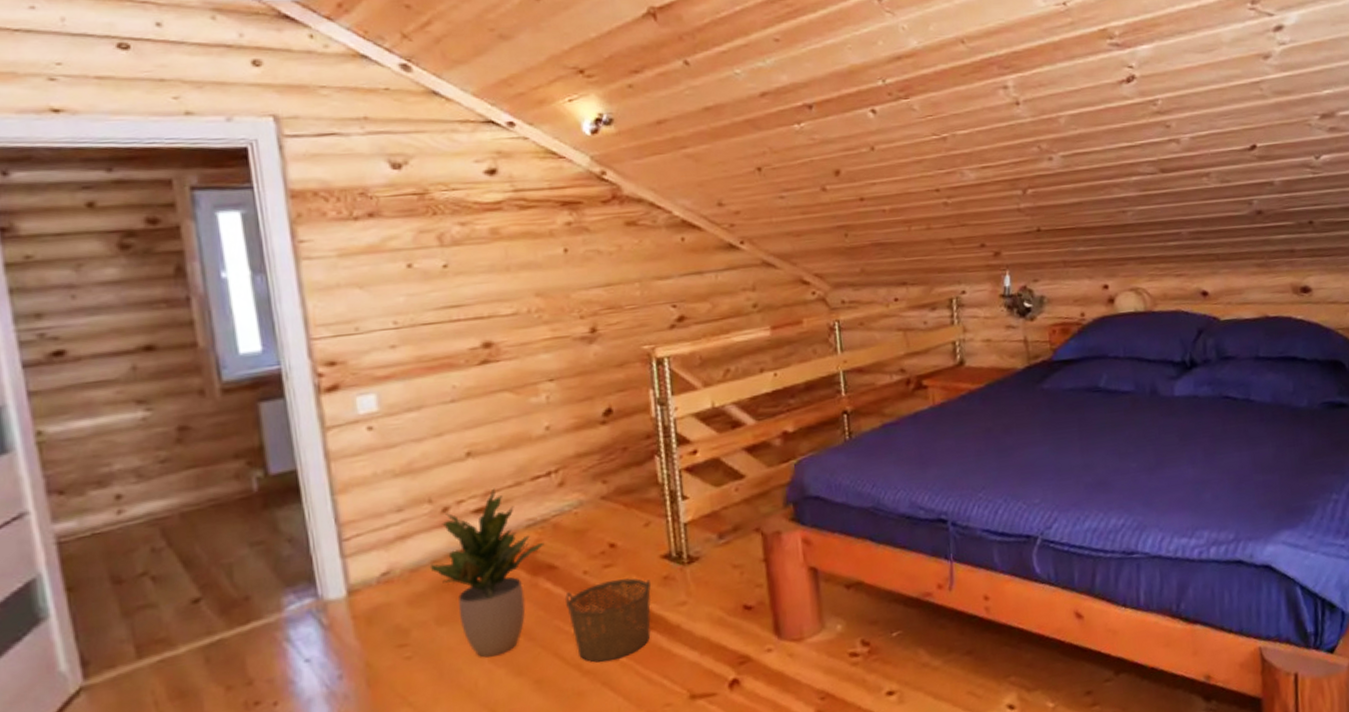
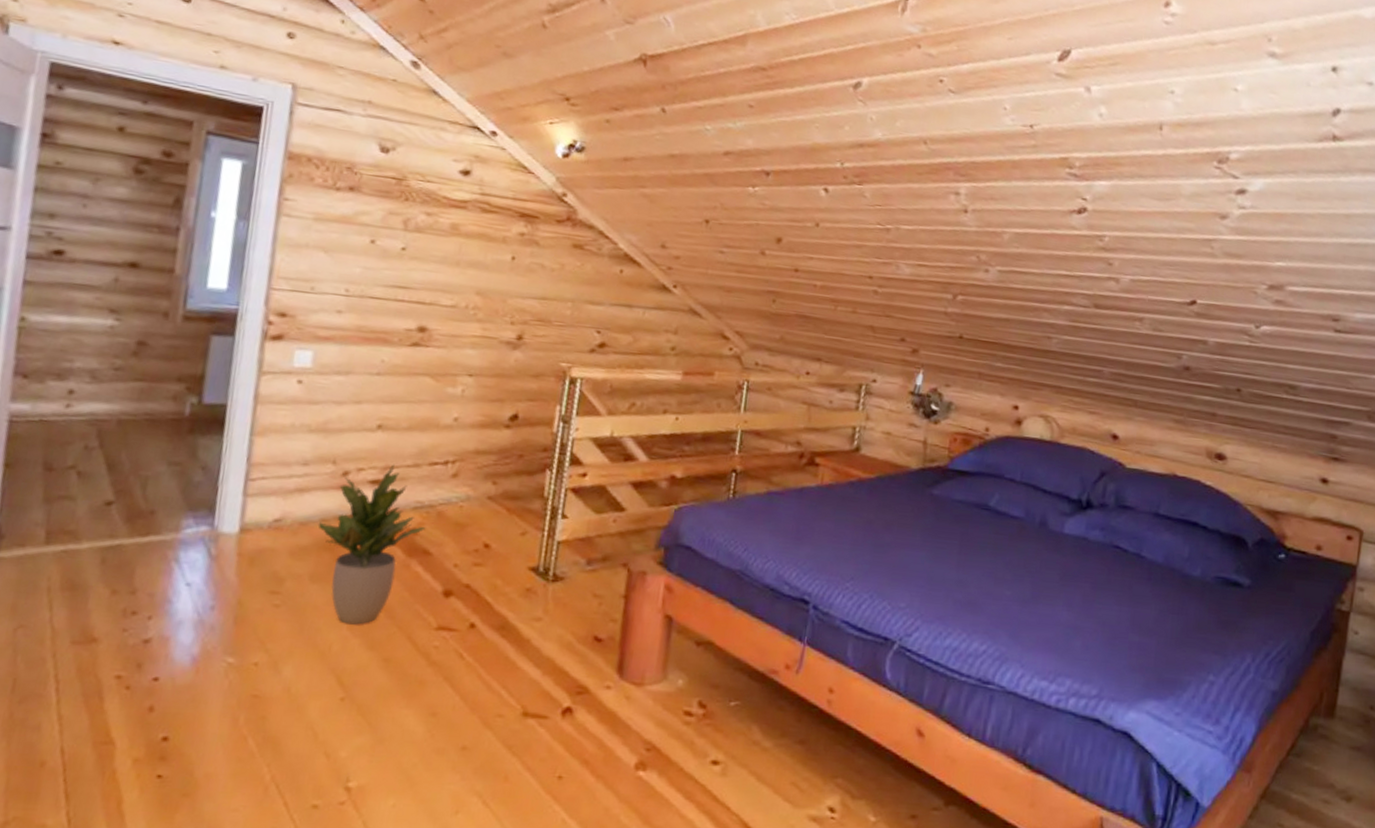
basket: present [565,578,652,663] -> none [429,579,514,659]

